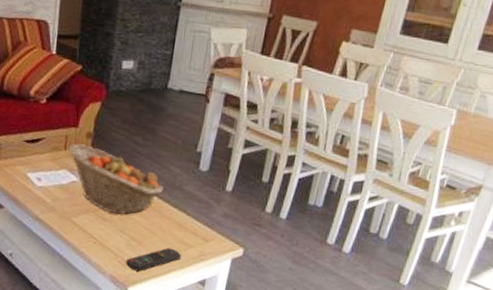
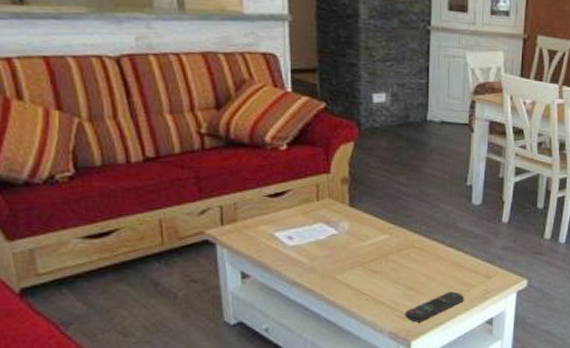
fruit basket: present [68,143,164,215] -> none [321,192,437,263]

